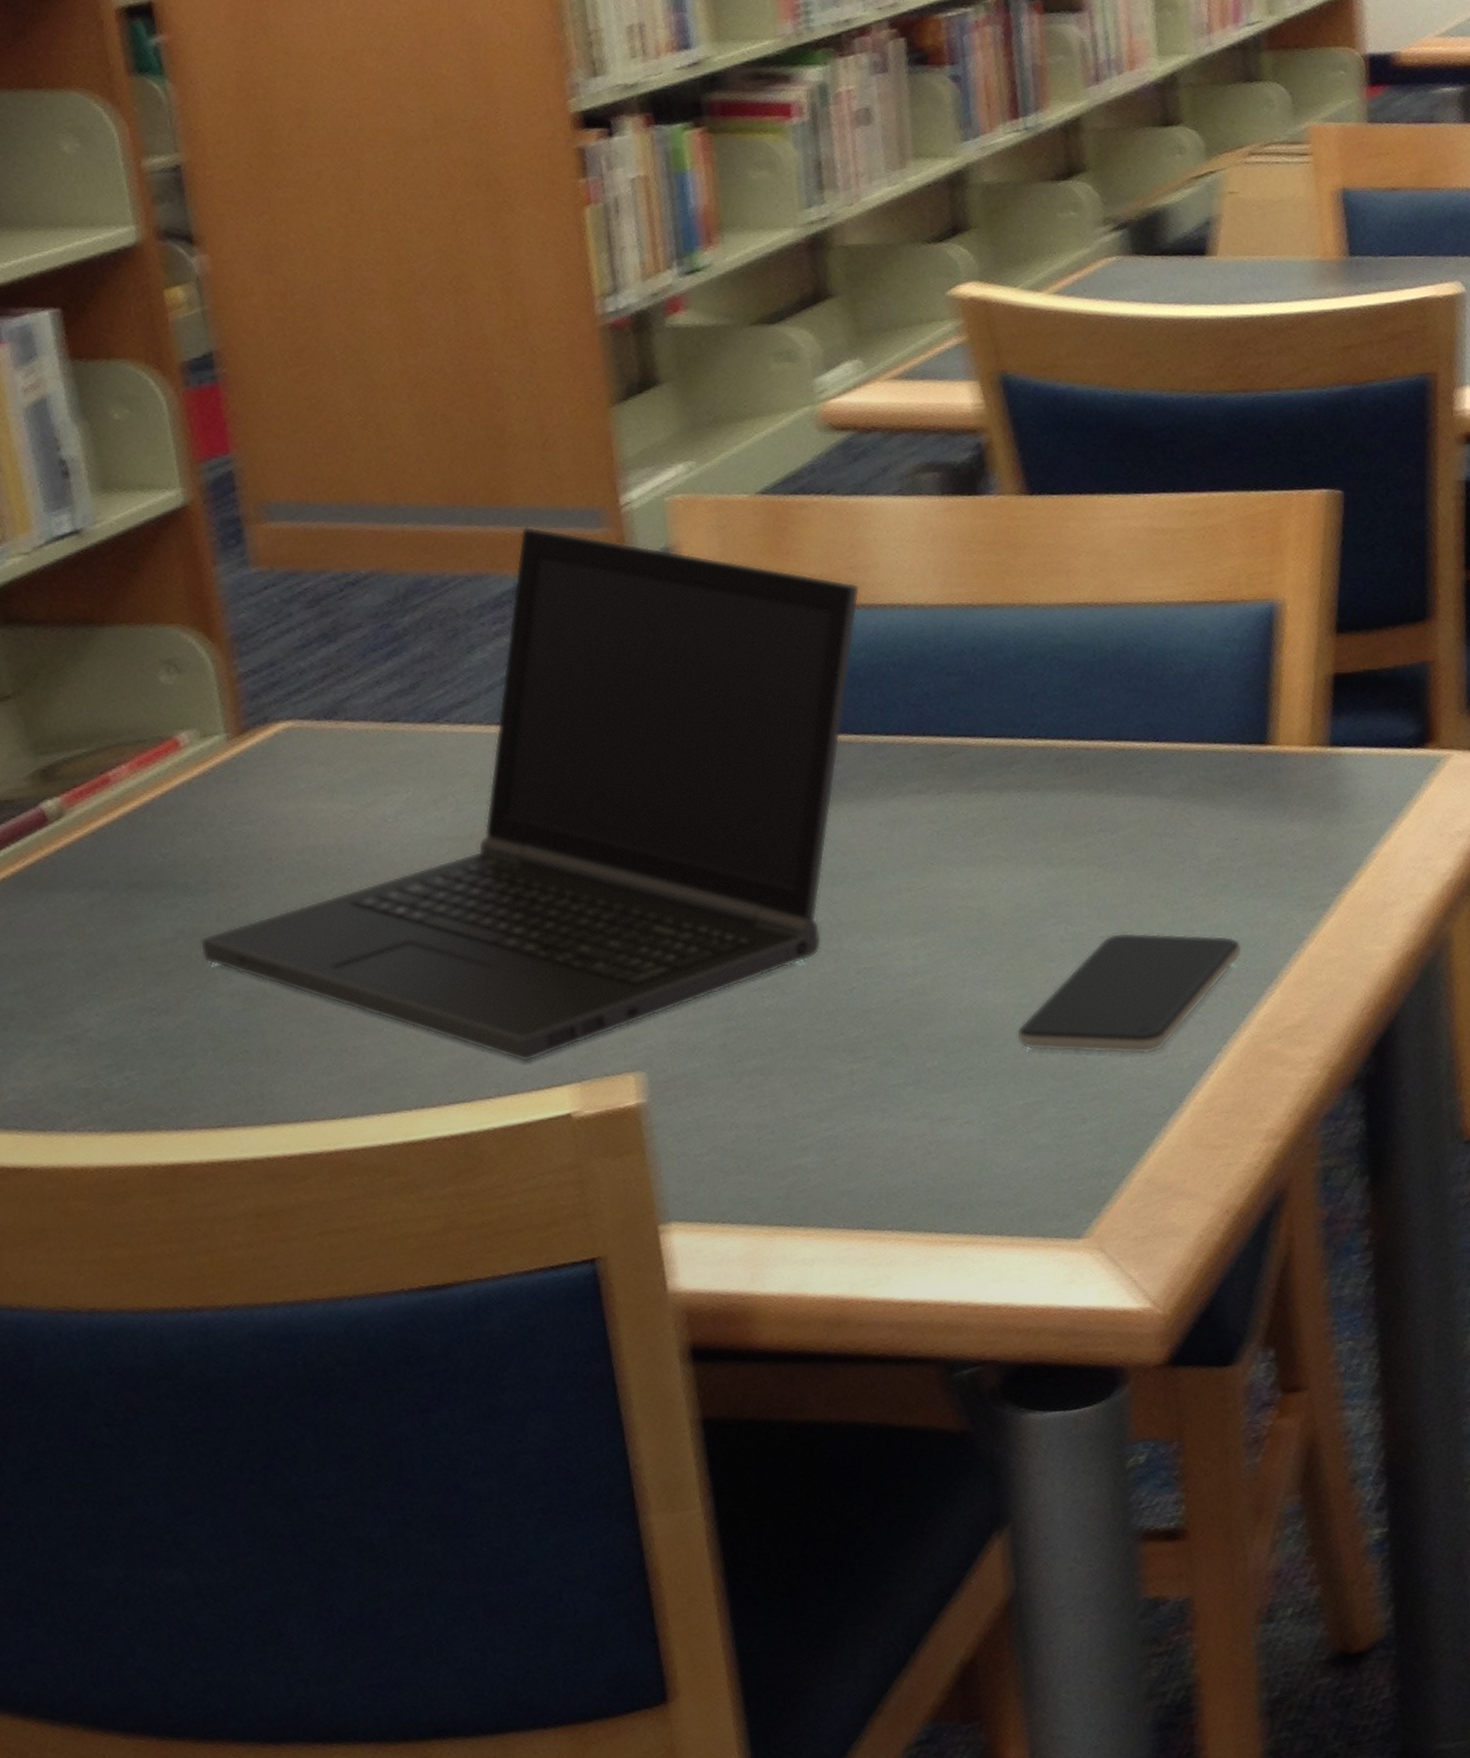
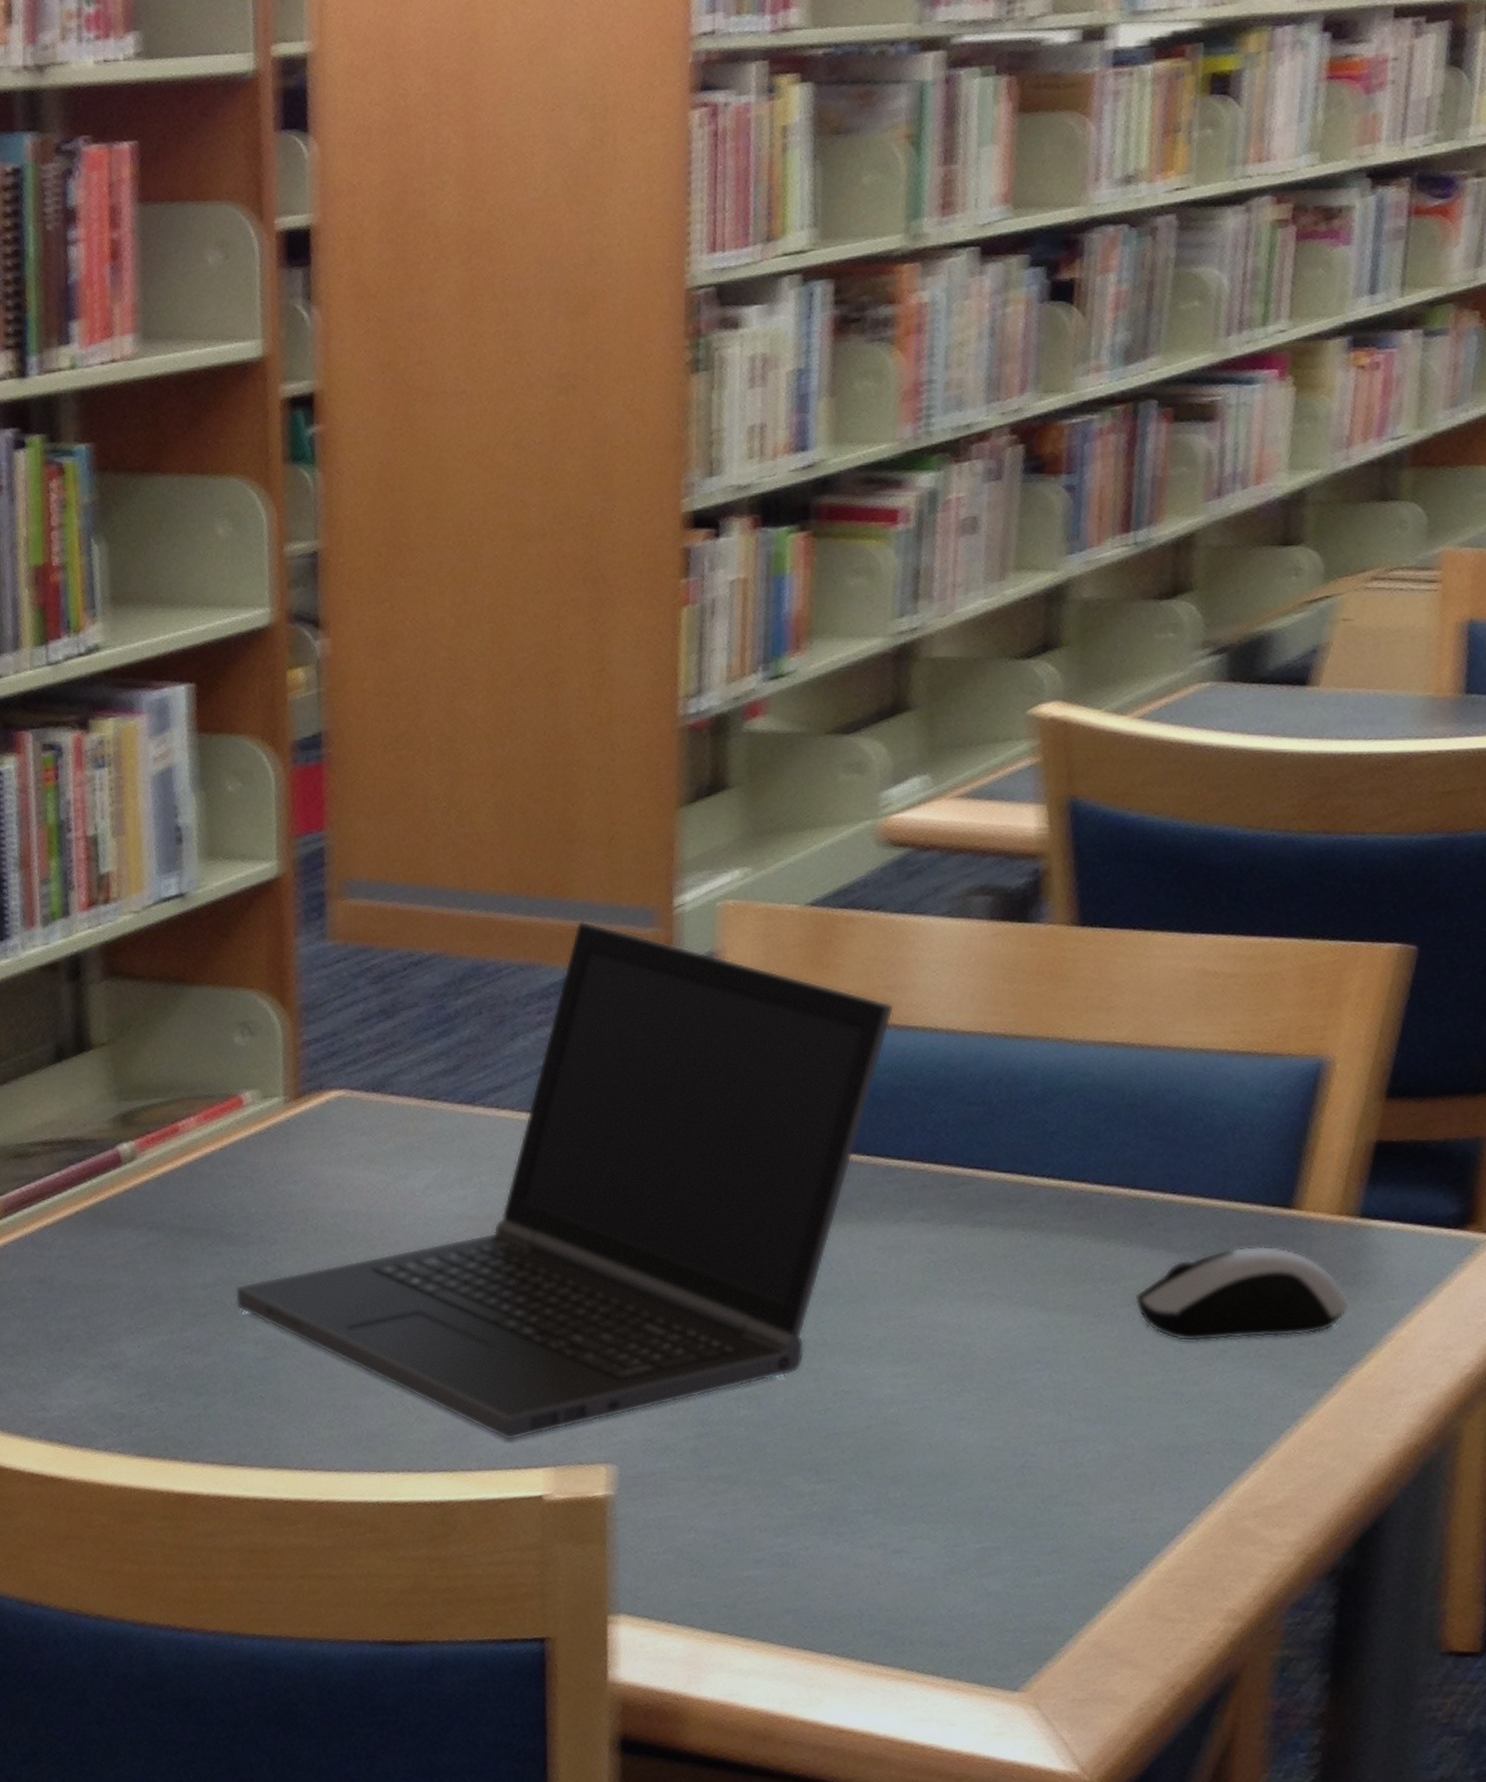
smartphone: present [1016,932,1242,1055] -> none [982,1386,1231,1515]
computer mouse: none [1134,782,1334,881] -> present [1134,1246,1351,1342]

